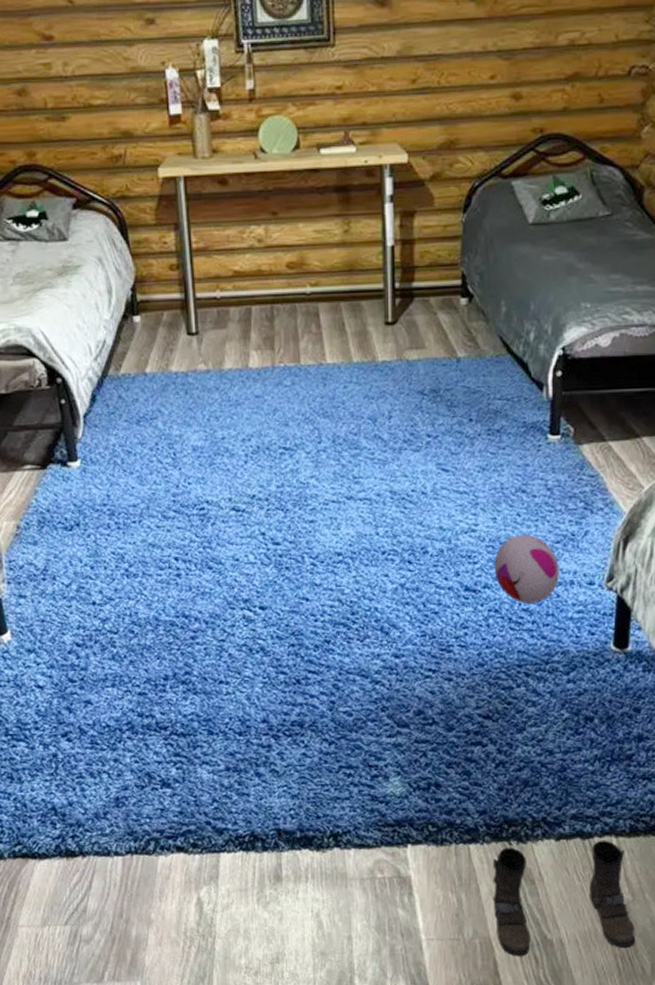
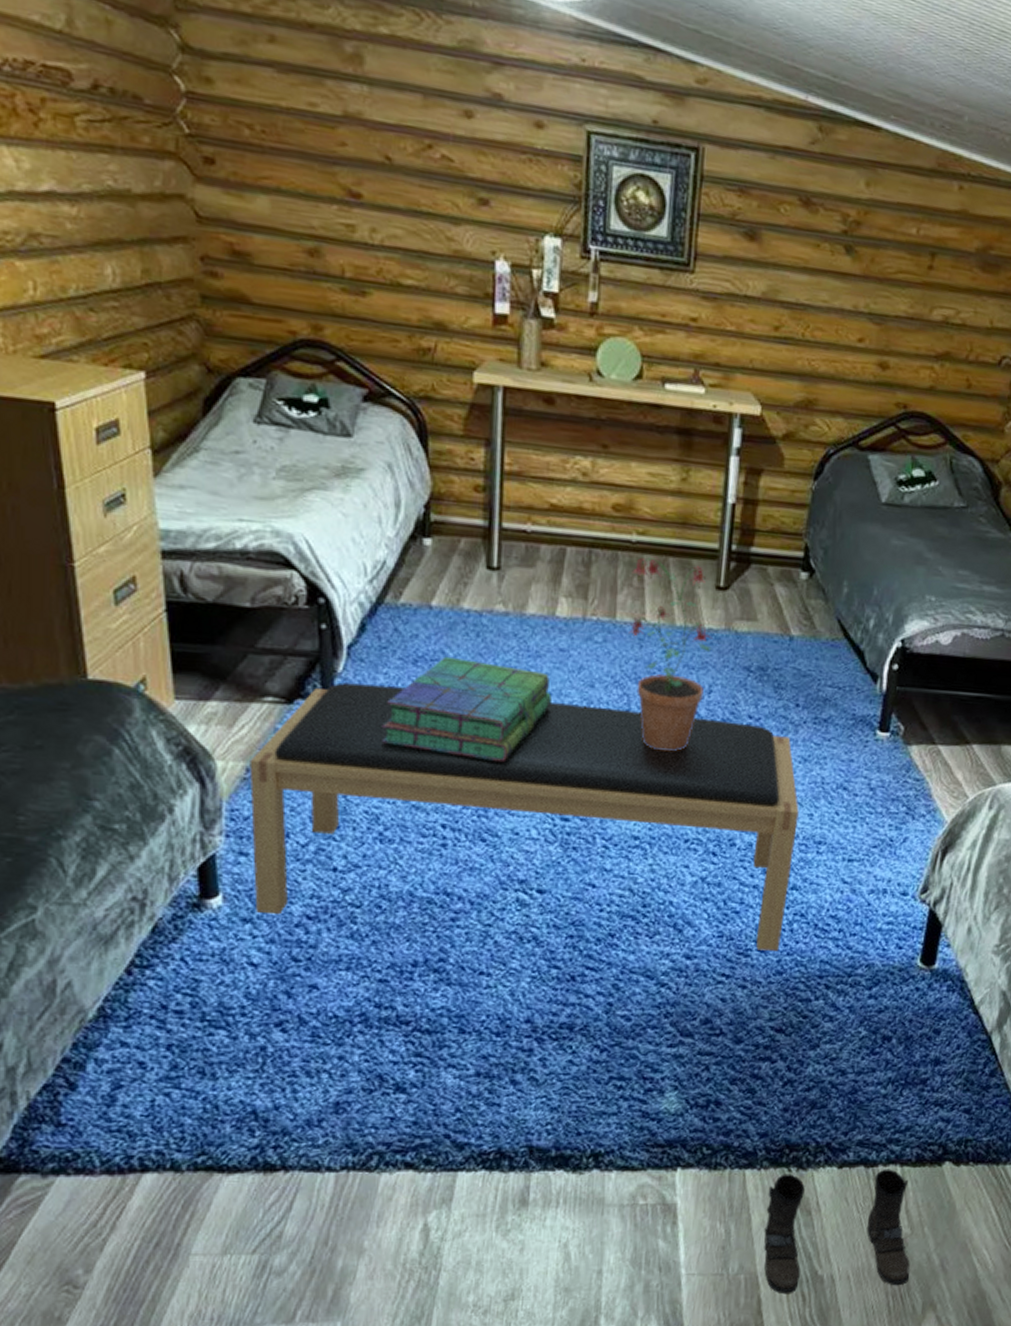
bench: none [19,441,483,646] -> present [249,682,799,951]
stack of books: none [118,414,255,499] -> present [382,656,553,761]
potted plant: none [309,304,387,475] -> present [628,556,713,752]
plush toy: present [494,534,559,604] -> none [804,834,874,910]

